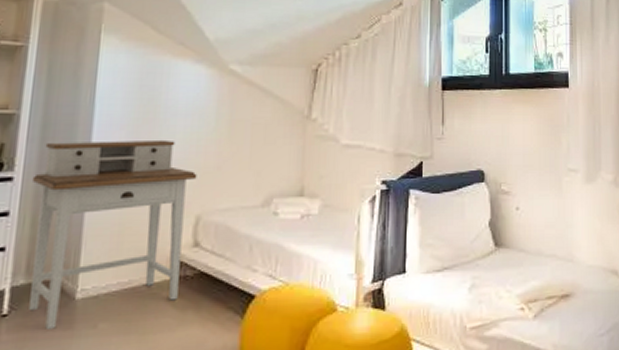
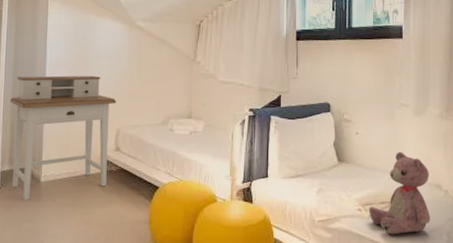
teddy bear: none [533,230,607,340] -> present [368,152,431,235]

